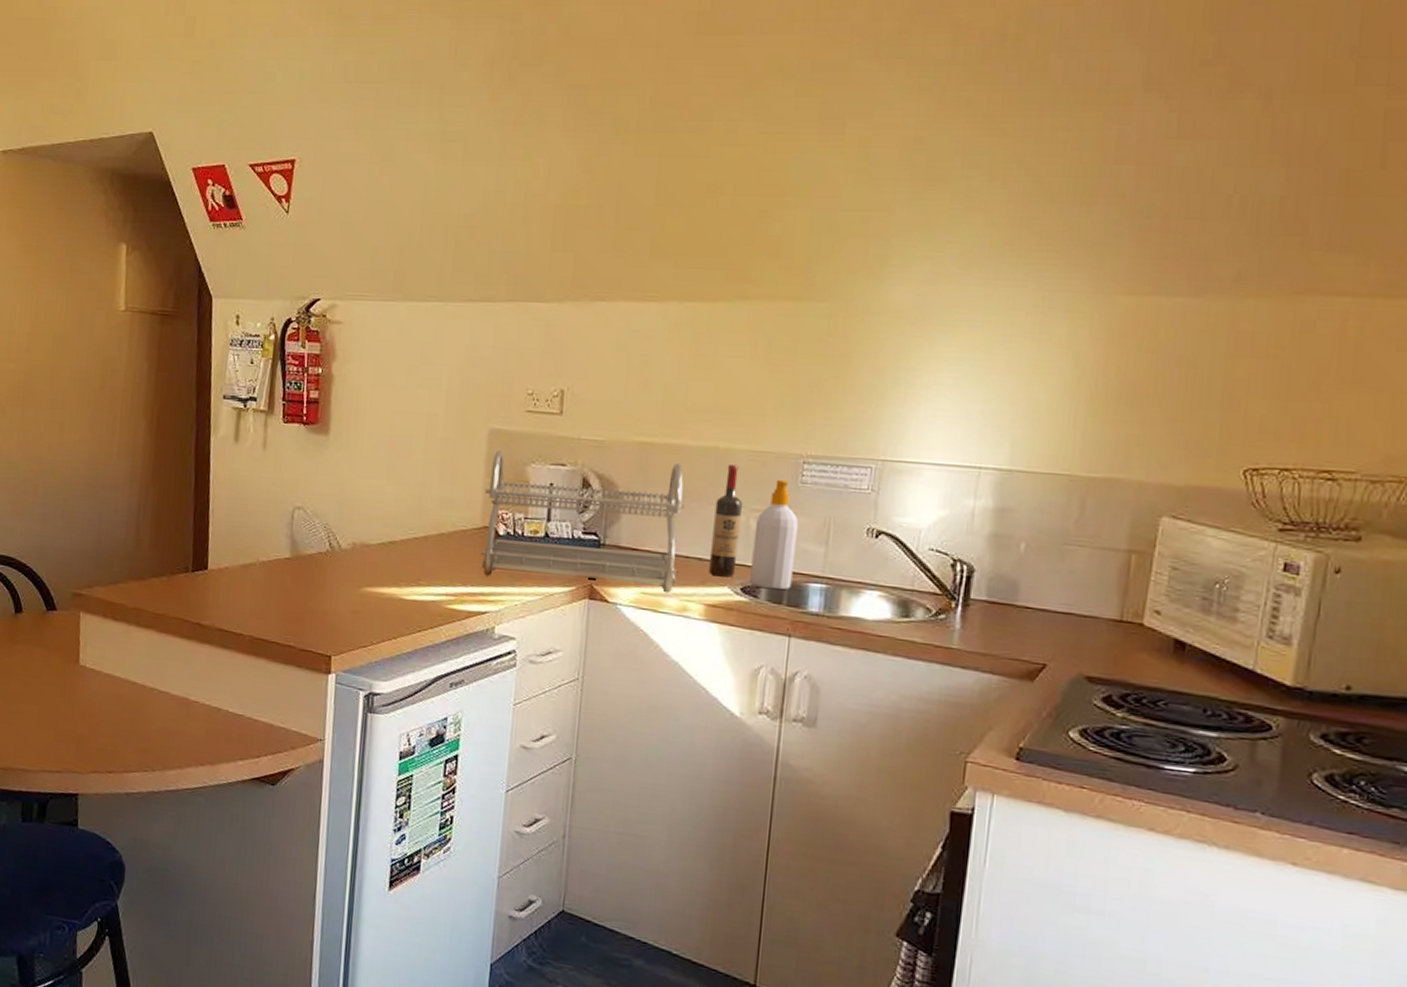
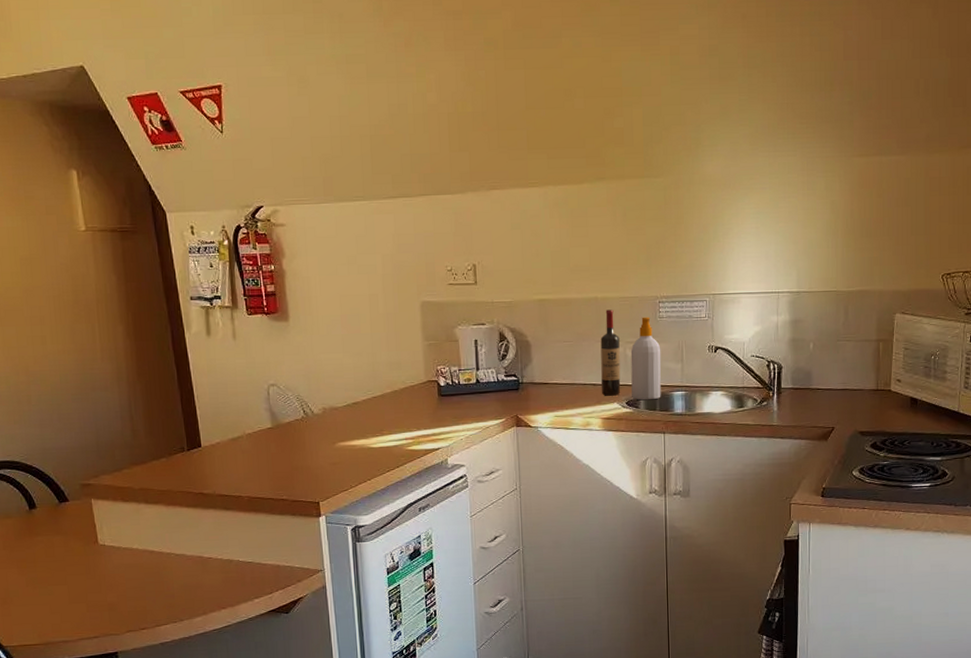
dish rack: present [481,450,684,594] -> none [425,313,579,420]

